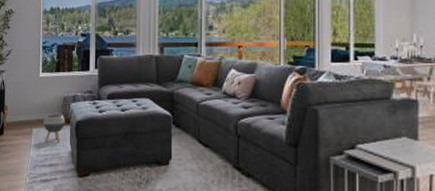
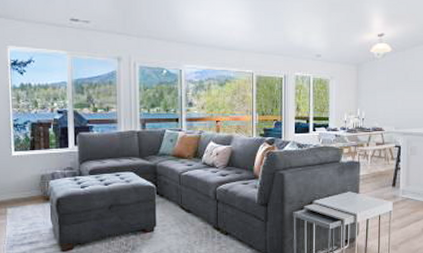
planter: present [43,114,66,143] -> none [19,192,45,221]

